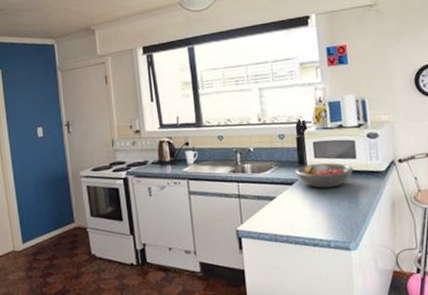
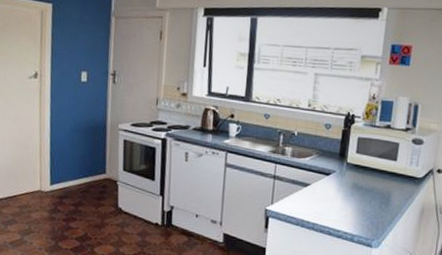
fruit bowl: present [295,163,354,189] -> none [334,158,392,185]

